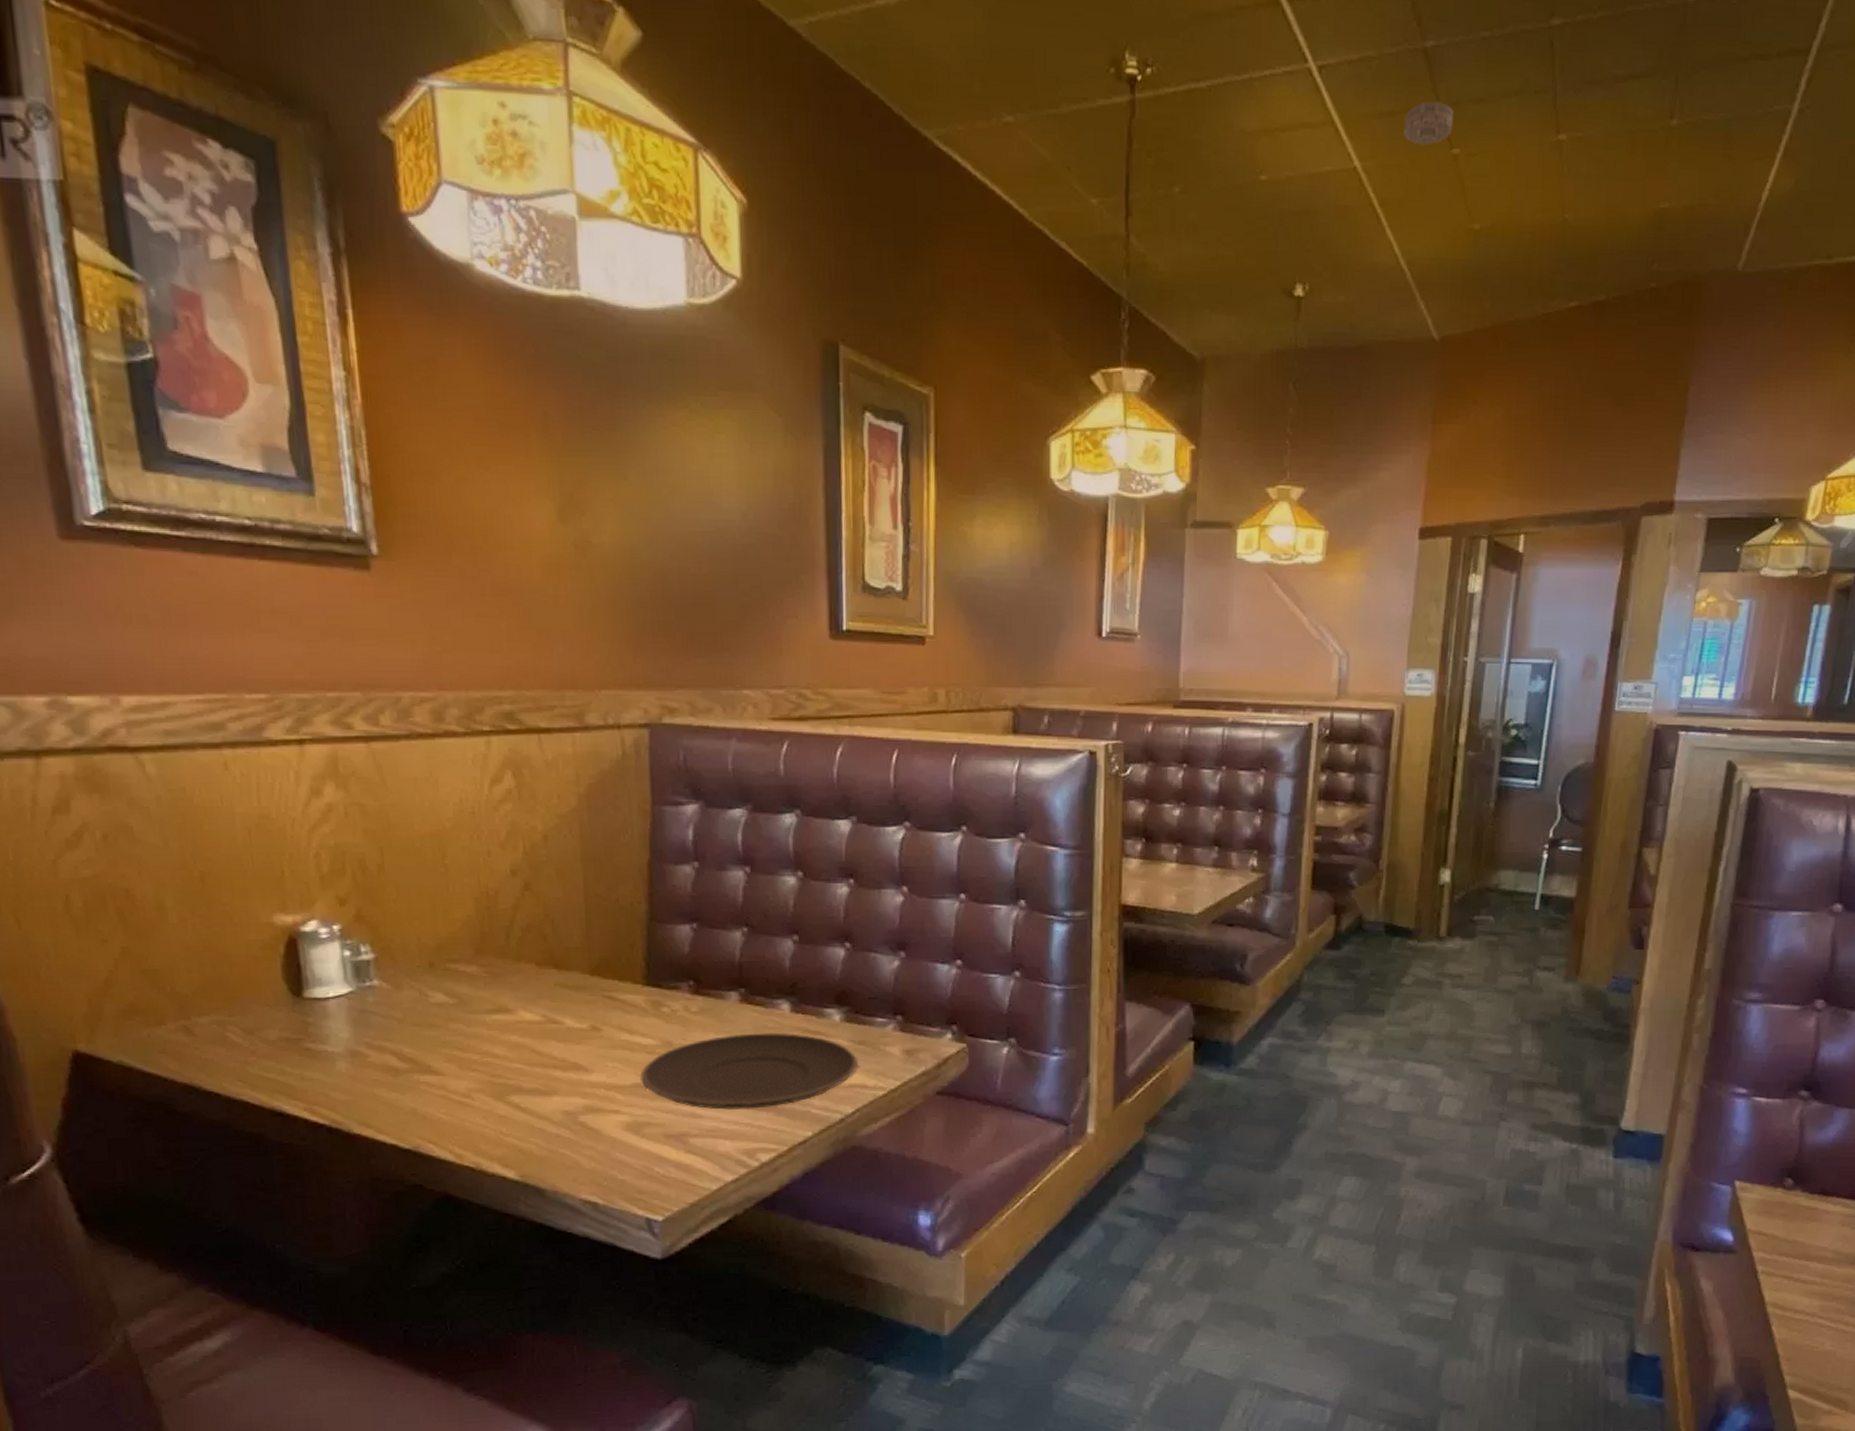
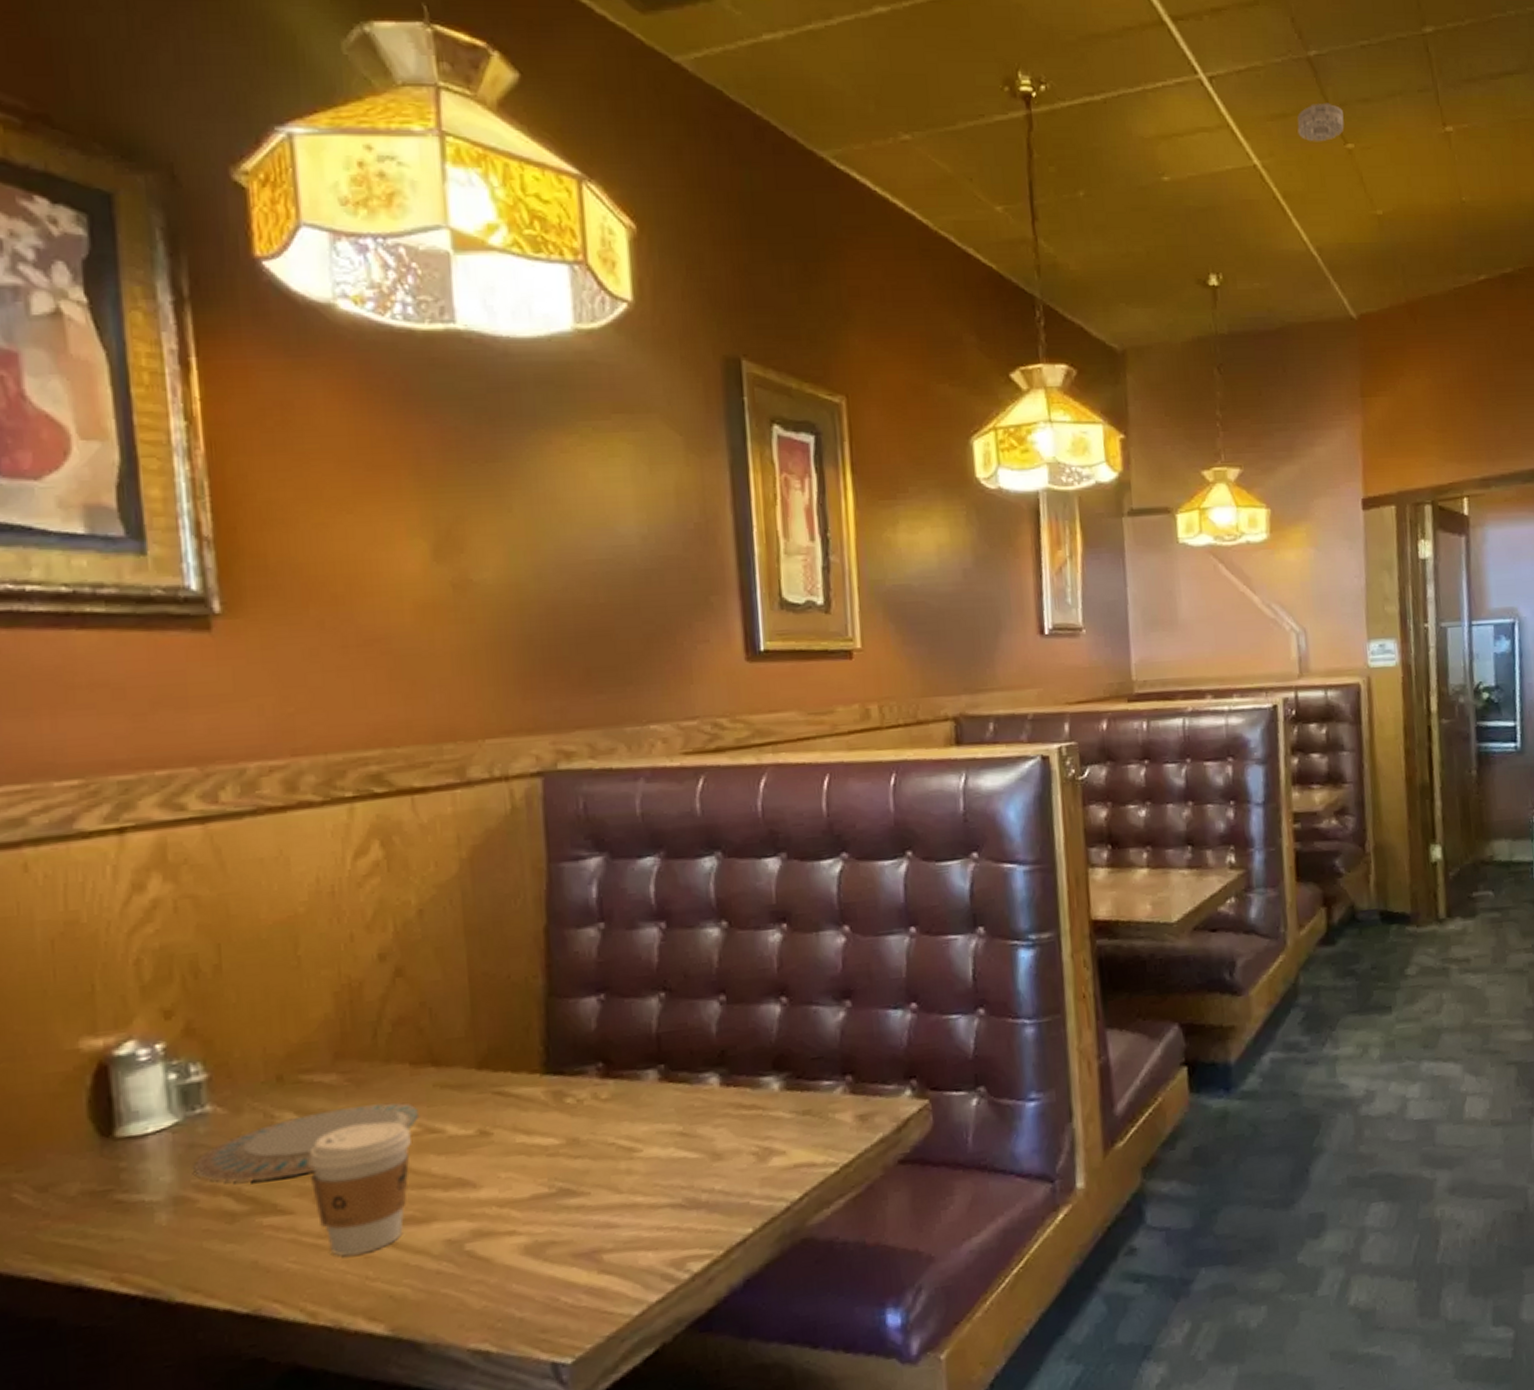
plate: none [365,994,543,1046] -> present [194,1102,418,1182]
coffee cup: none [455,1009,538,1114] -> present [308,1121,412,1256]
plate: present [640,1032,859,1110] -> none [540,1111,804,1215]

